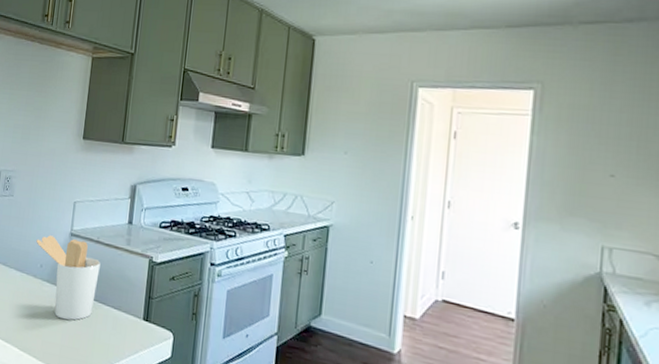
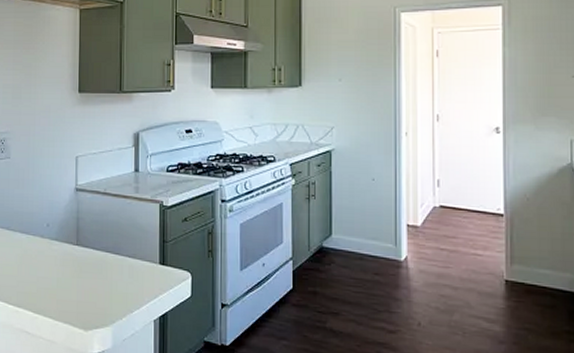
utensil holder: present [36,235,101,321] -> none [40,193,110,276]

